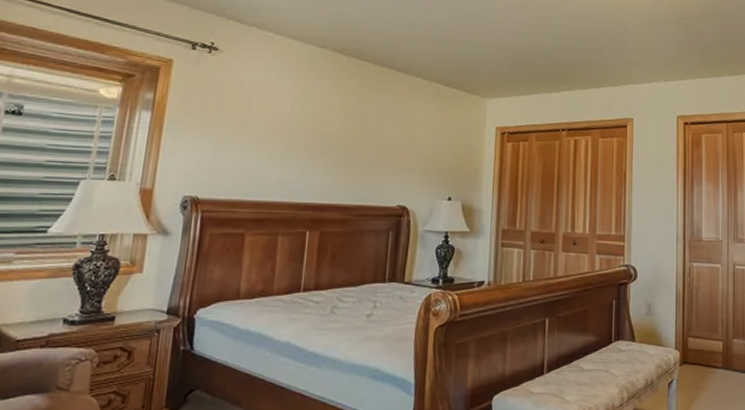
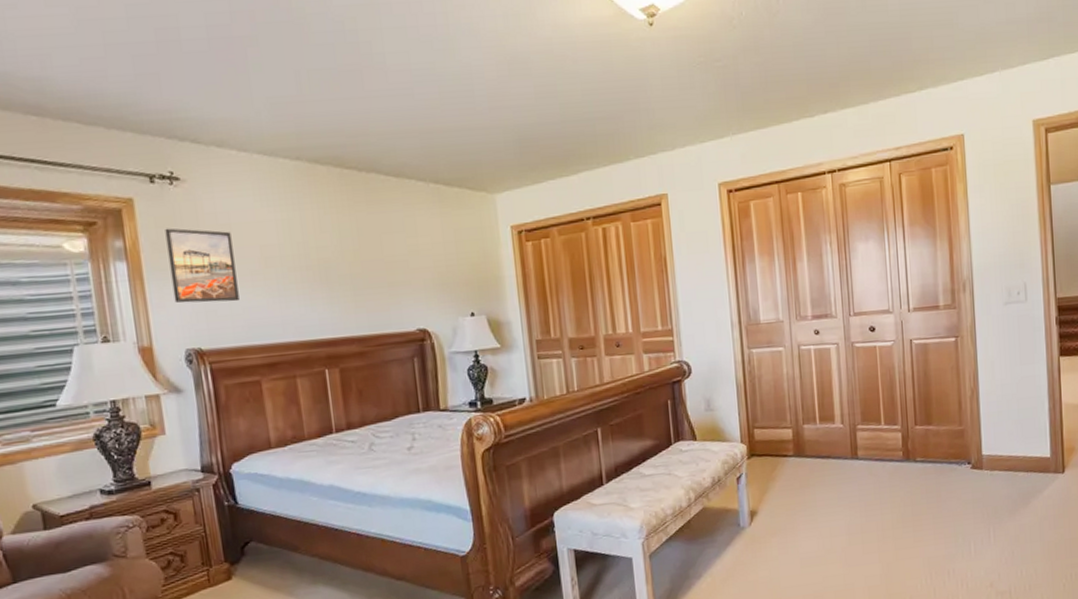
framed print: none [185,88,251,160] -> present [165,228,239,303]

